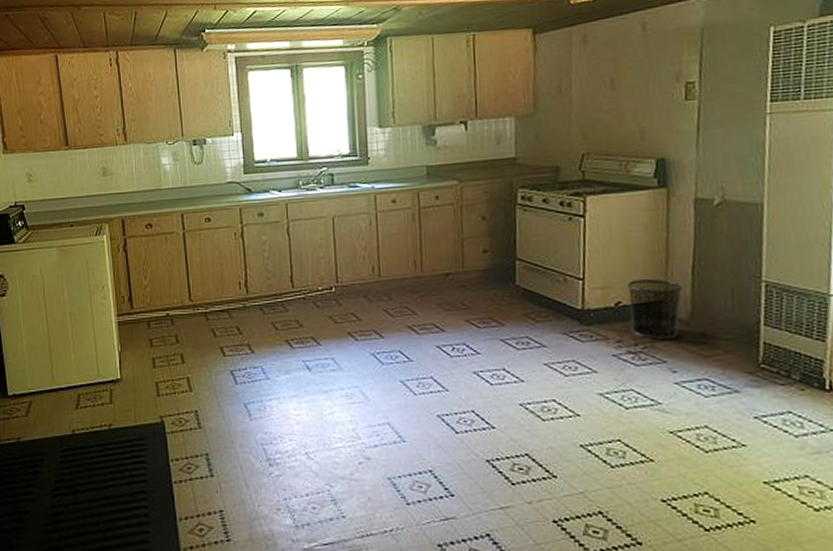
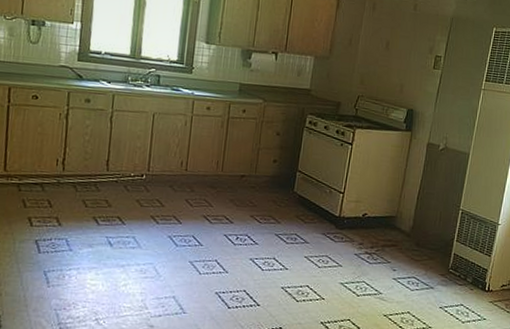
waste bin: present [627,279,683,339] -> none [370,198,410,246]

